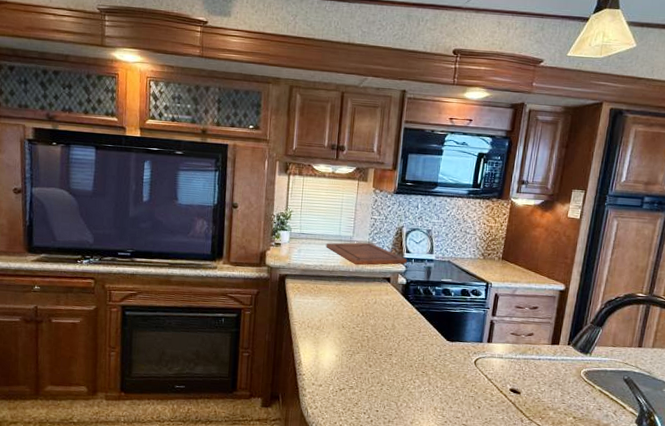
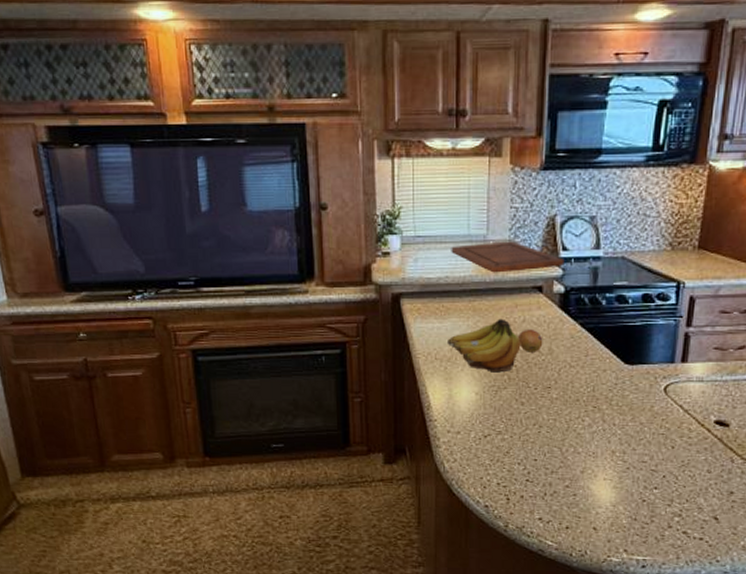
fruit: none [317,299,372,341] -> present [446,319,521,373]
fruit: none [370,309,389,327] -> present [518,329,543,352]

